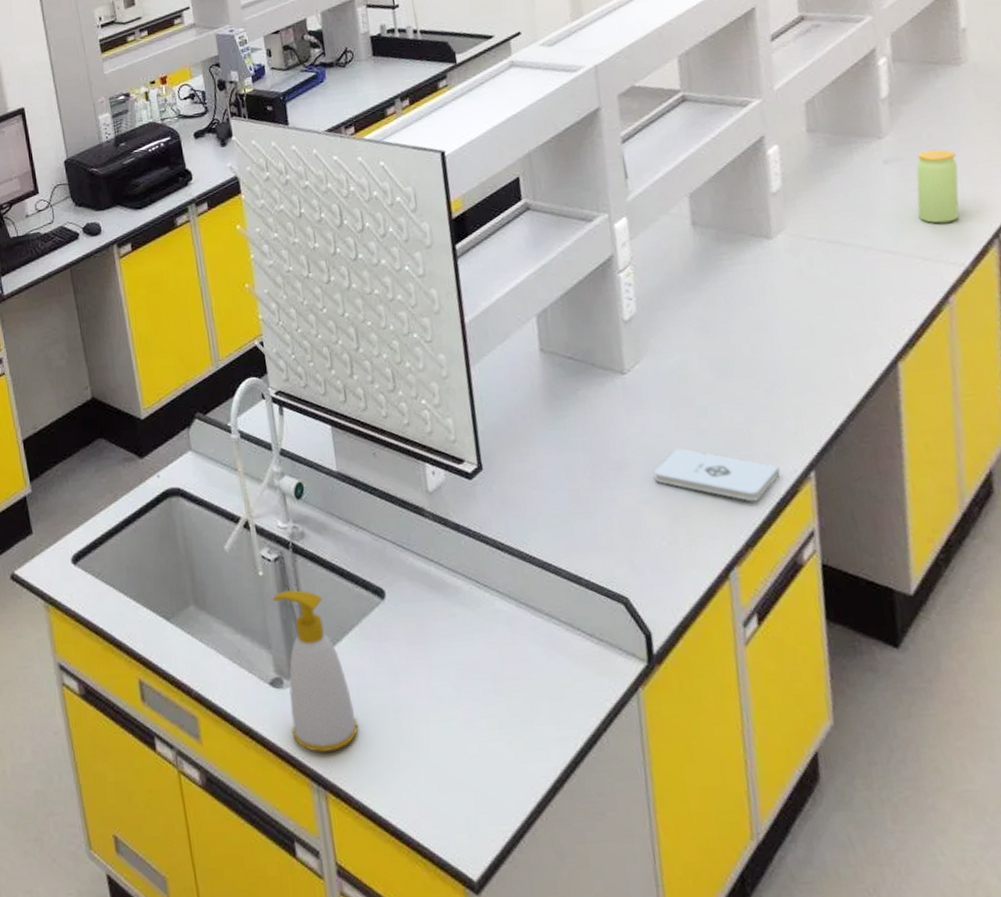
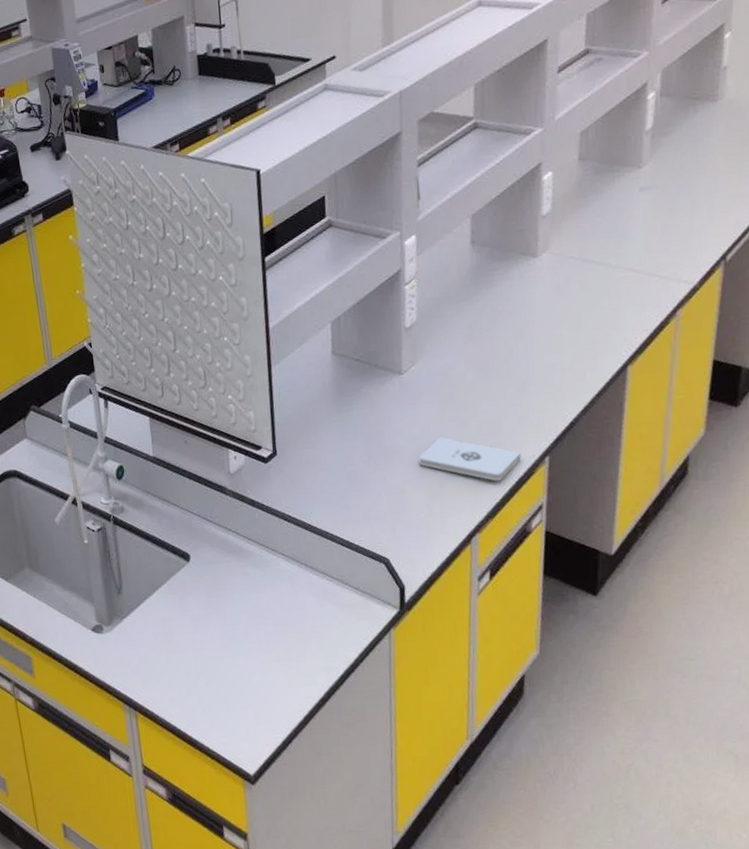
soap bottle: present [272,590,359,753] -> none [95,554,164,683]
jar: present [916,149,960,224] -> none [662,179,701,246]

